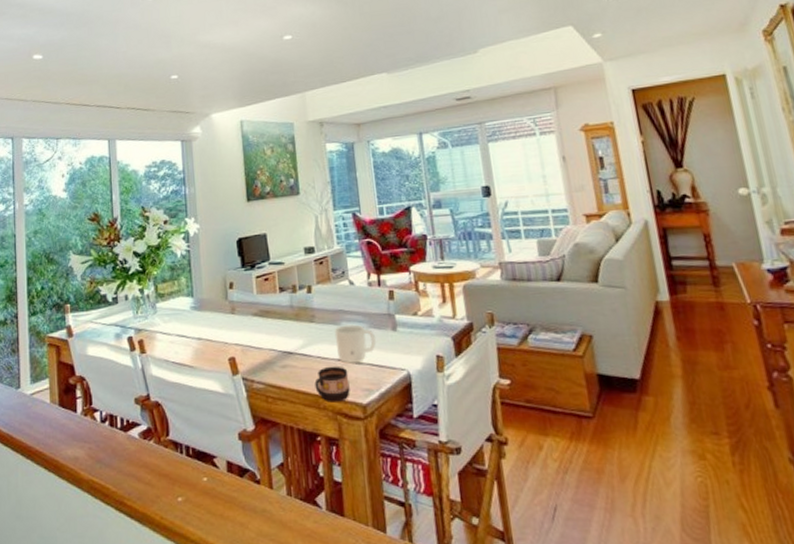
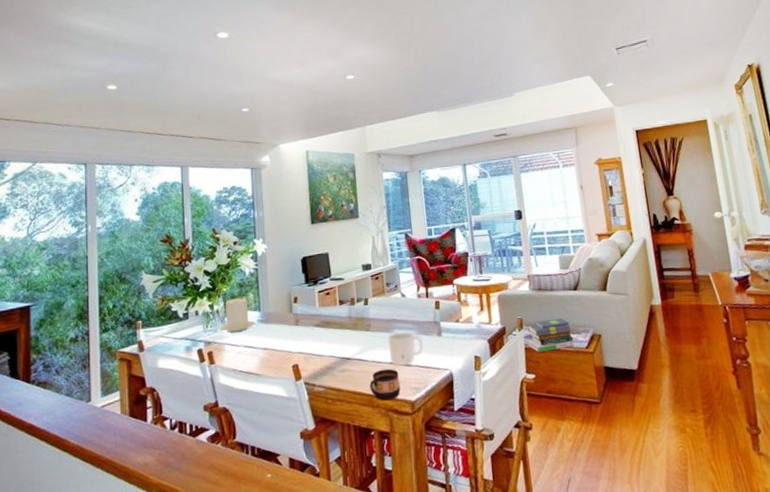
candle: none [150,282,189,320] -> present [219,298,256,333]
books: none [500,314,559,354] -> present [527,318,574,352]

